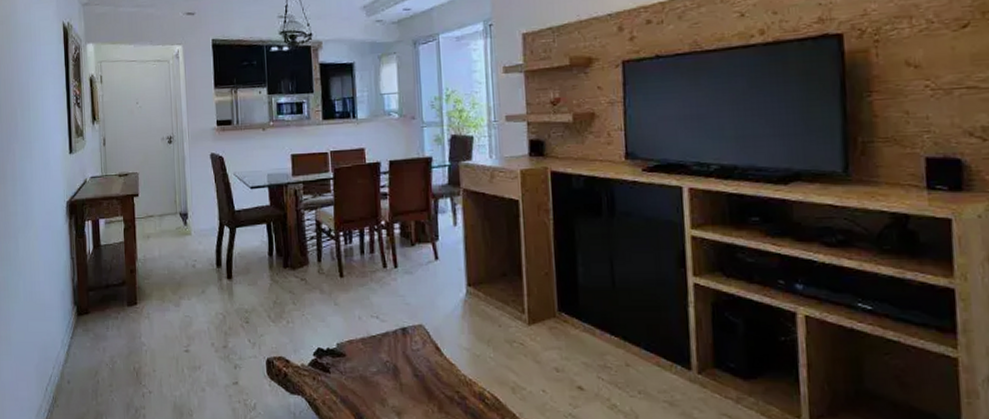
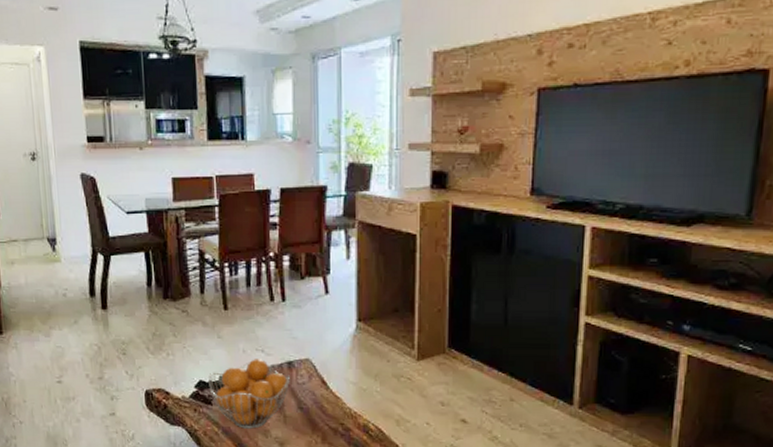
fruit basket: none [326,325,405,398] -> present [208,359,290,429]

